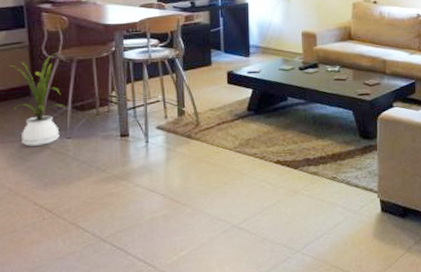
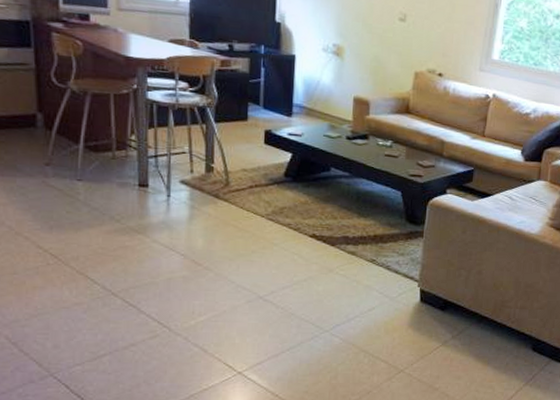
house plant: present [9,52,65,146] -> none [11,81,76,184]

